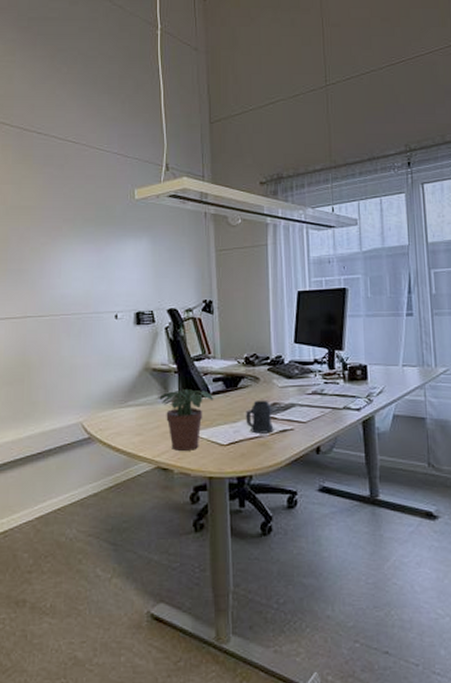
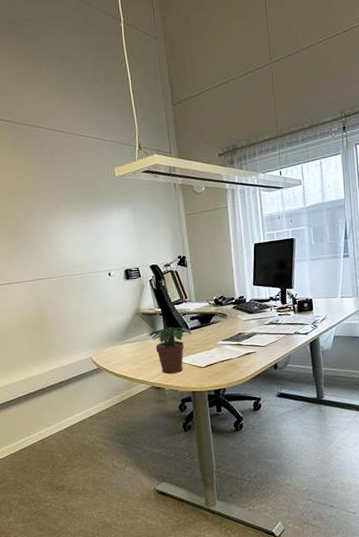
mug: present [246,400,274,434] -> none [218,331,241,357]

